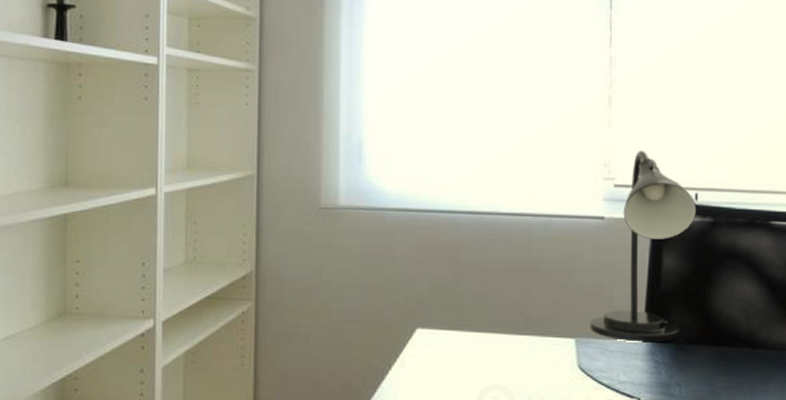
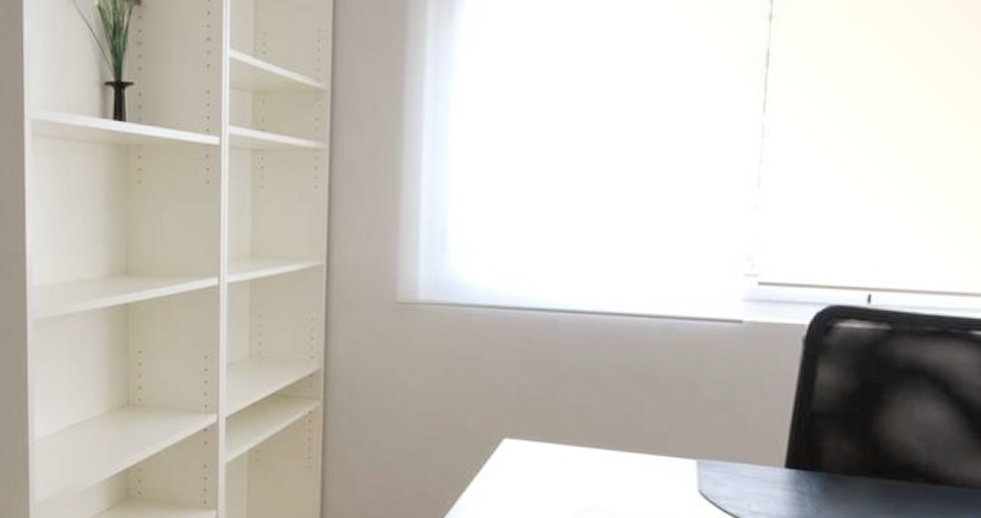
desk lamp: present [590,151,697,343] -> none [716,241,869,471]

